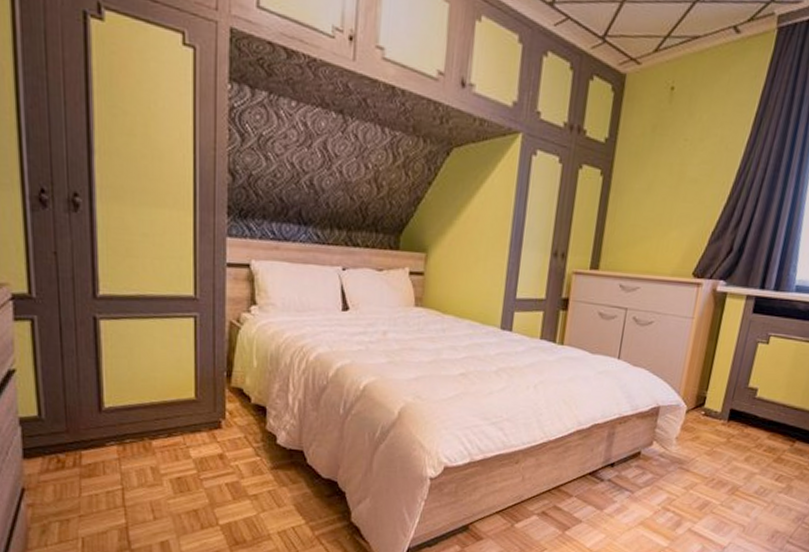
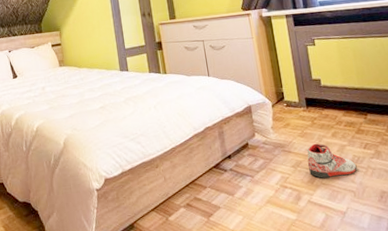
sneaker: none [702,465,760,508] -> present [307,143,357,178]

